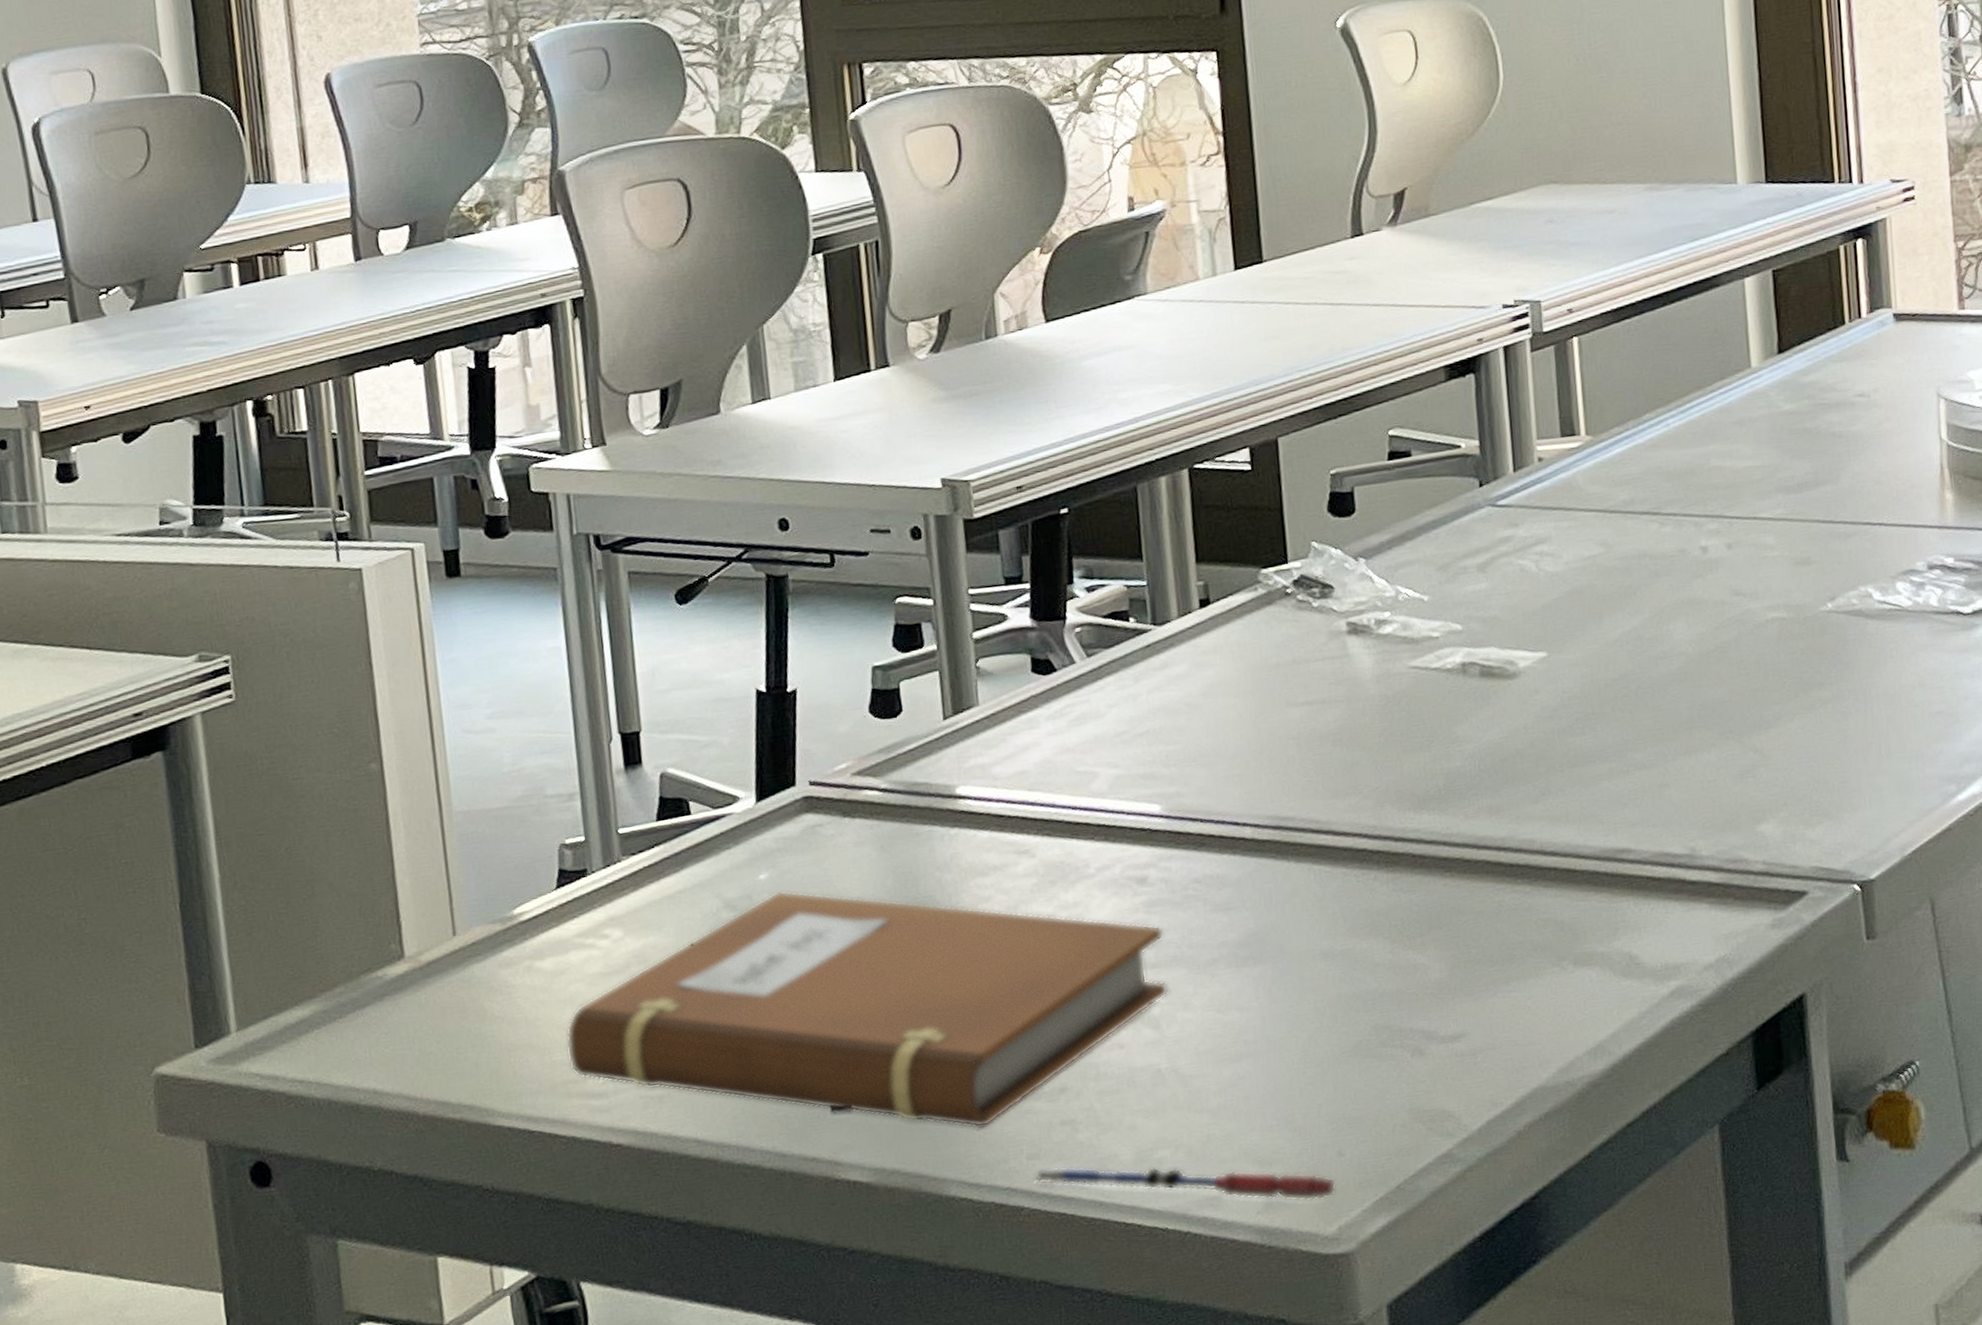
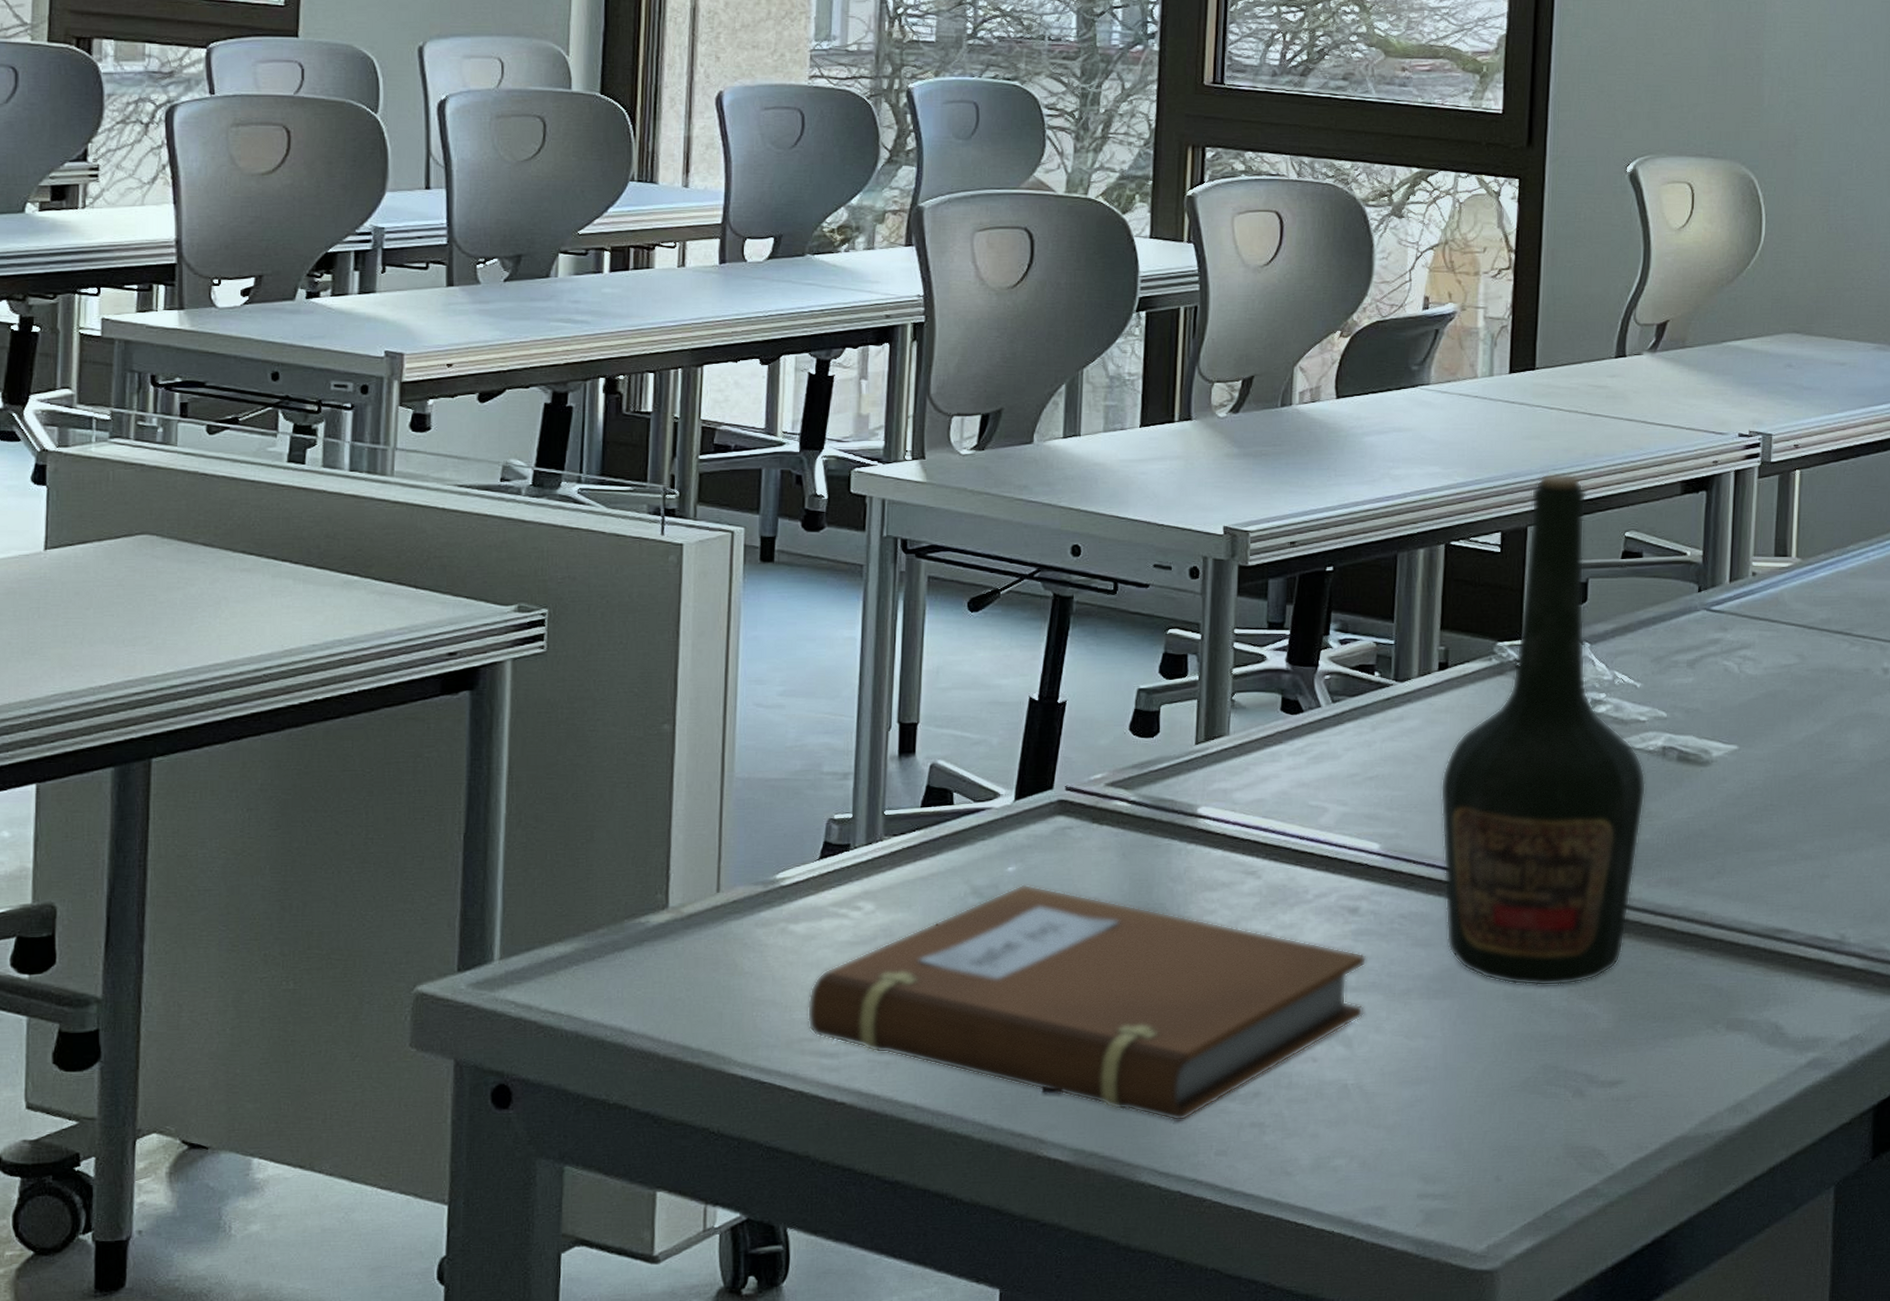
pen: present [1035,1166,1336,1201] -> none [1220,1164,1490,1219]
bottle: none [1219,373,1450,942] -> present [1440,473,1647,986]

